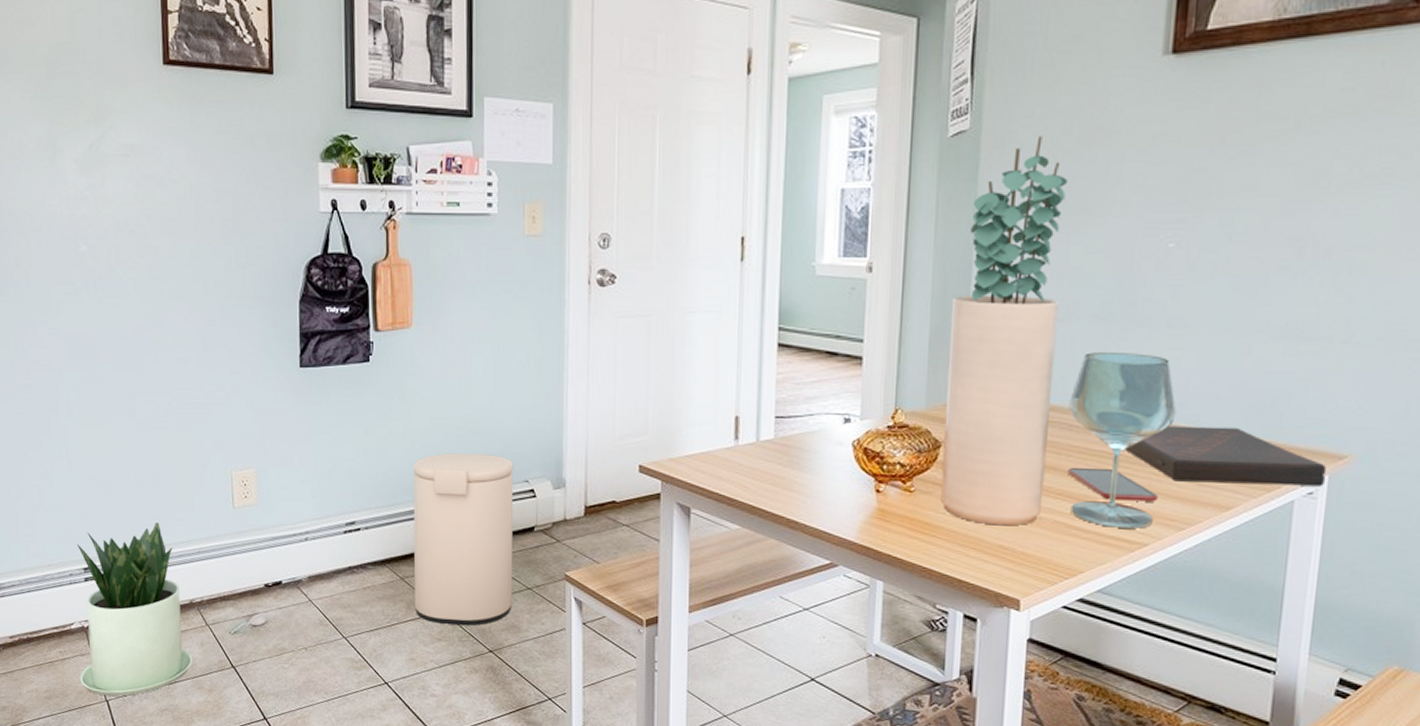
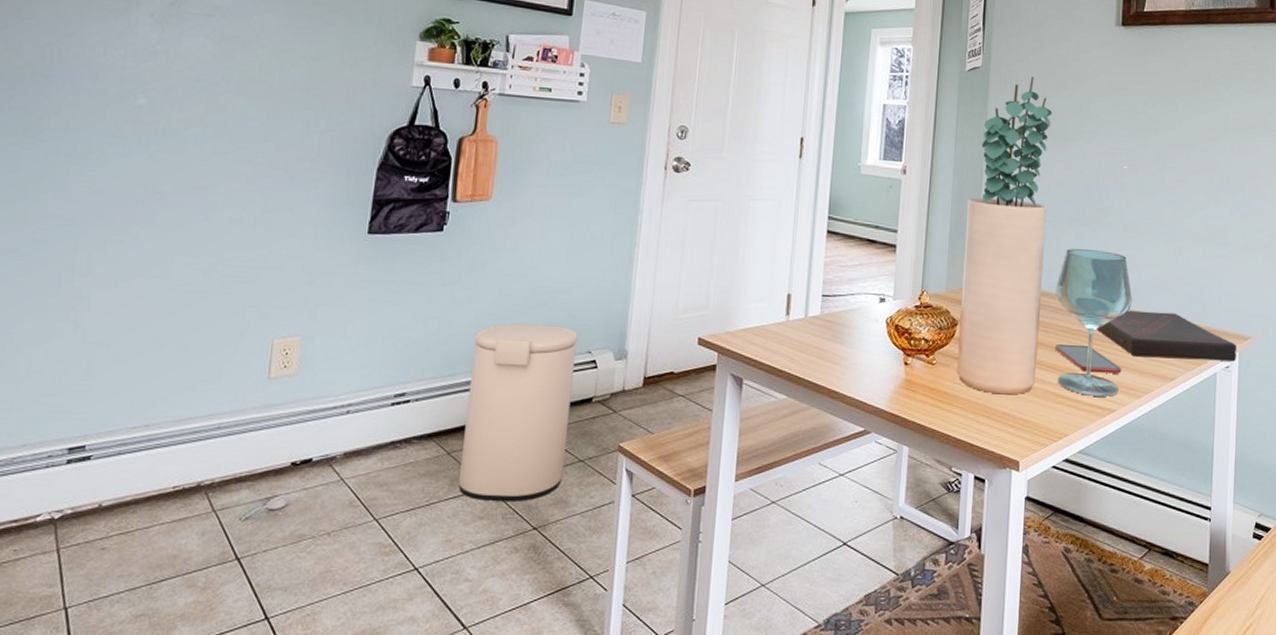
planter: present [76,522,193,697] -> none [34,395,188,603]

